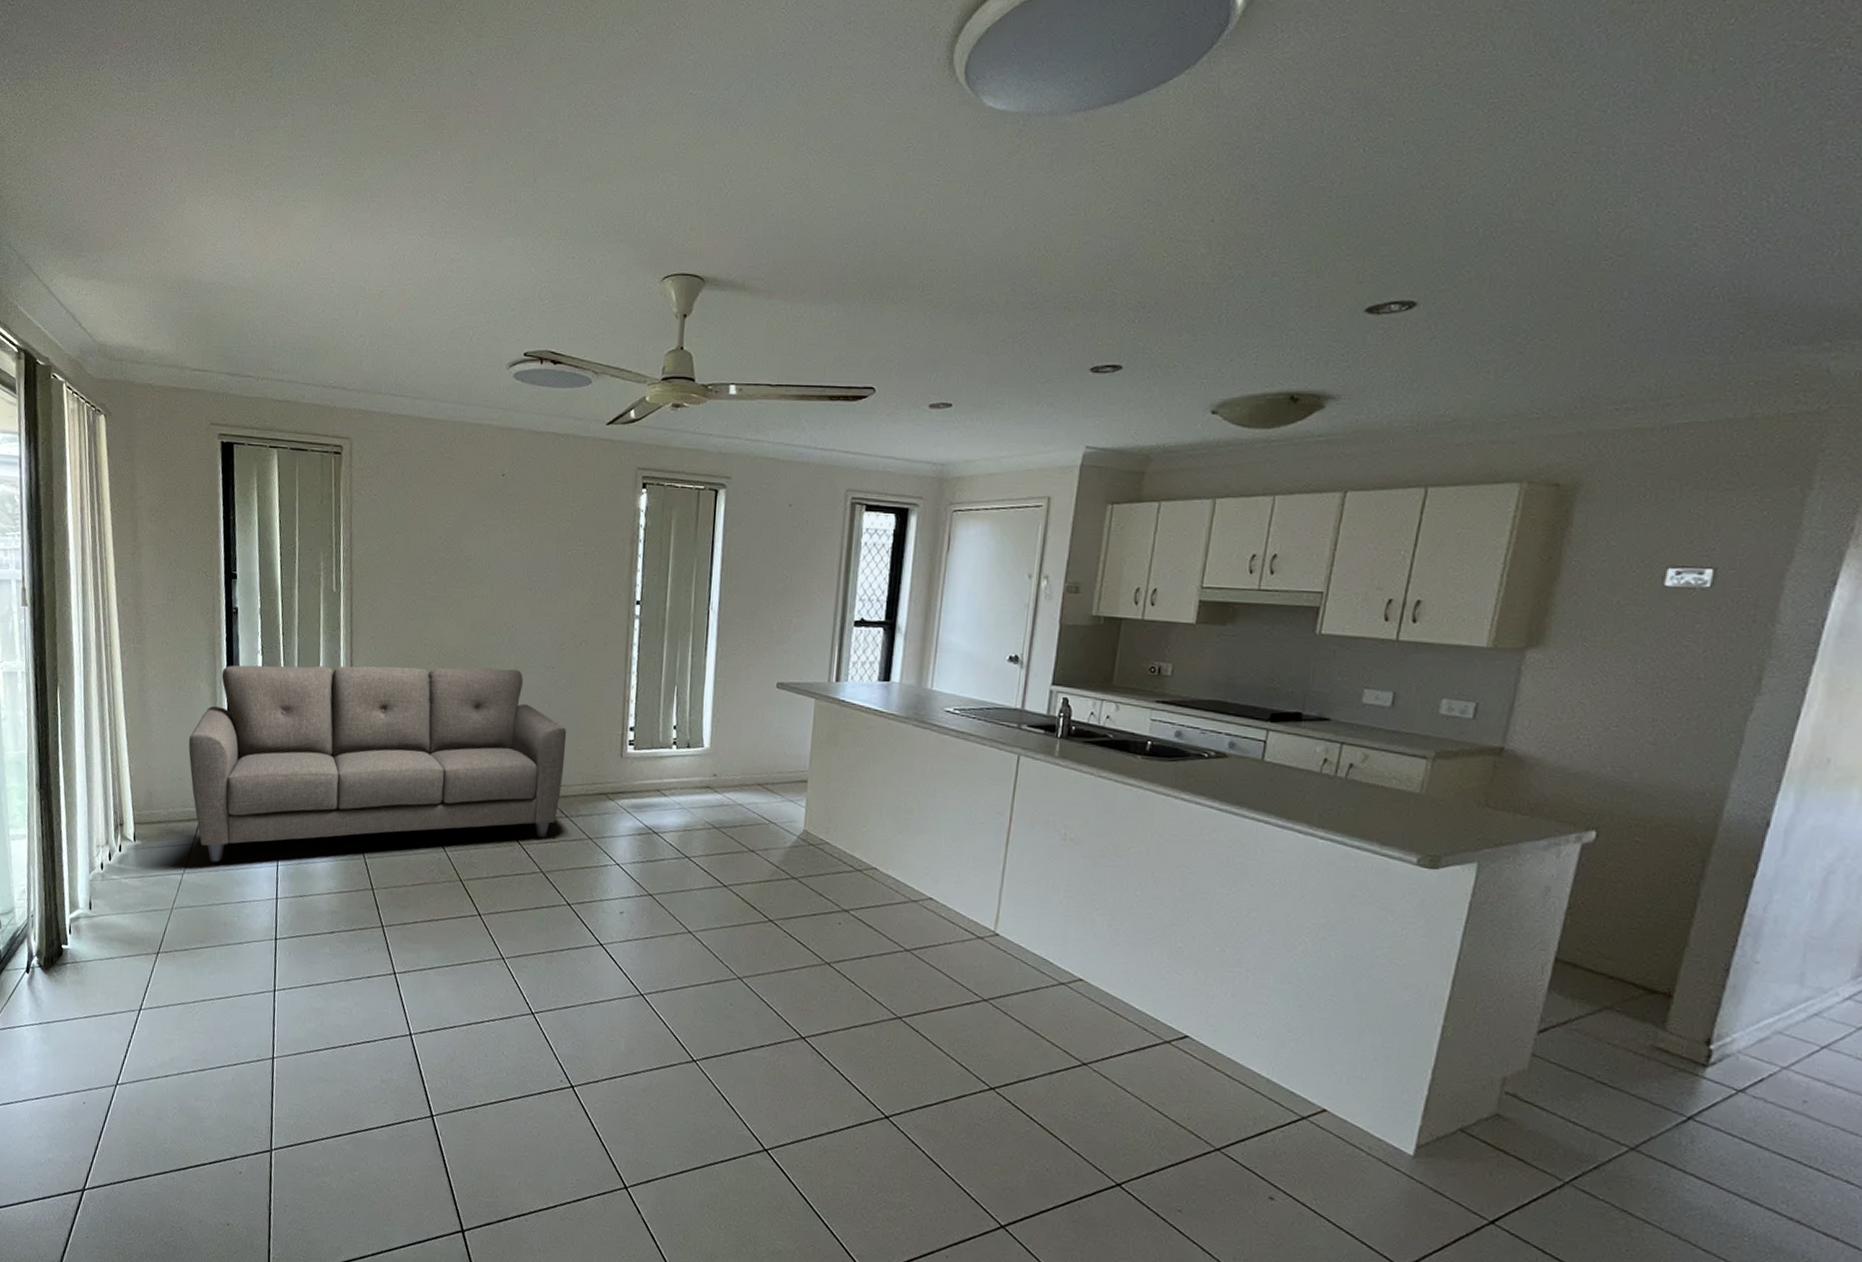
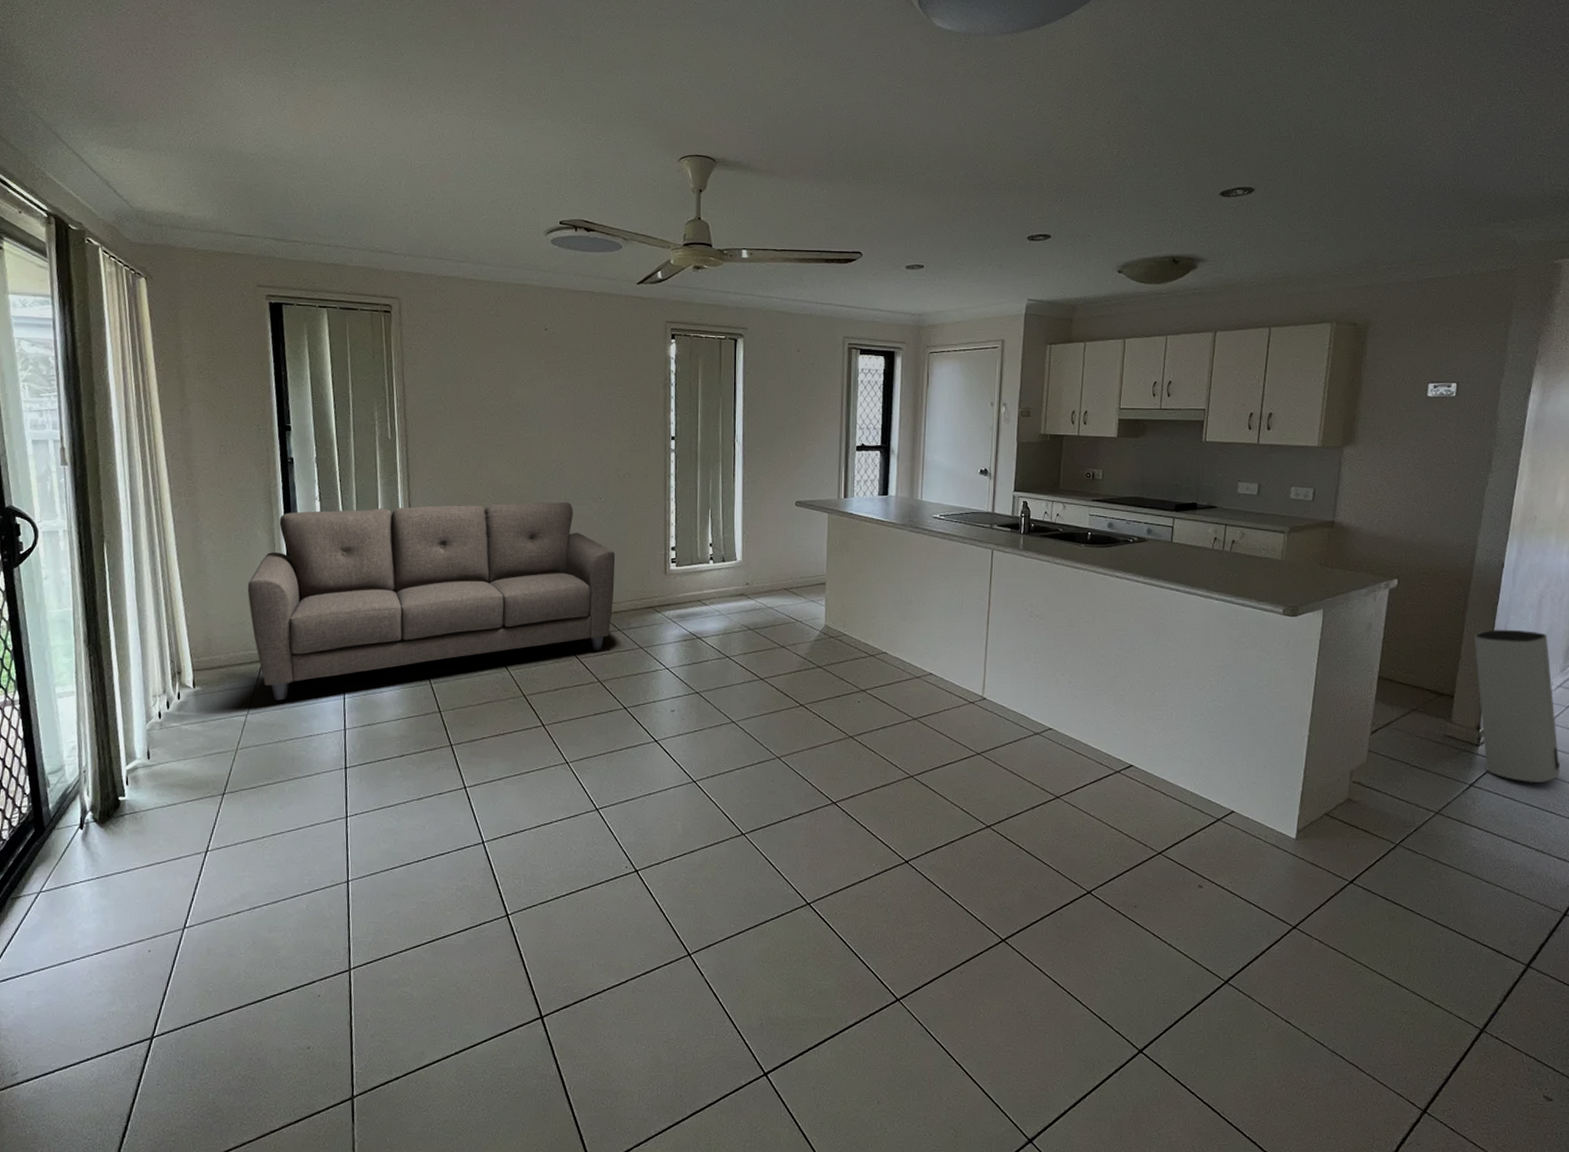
air purifier: none [1705,910,1840,1128] -> present [1471,629,1561,782]

